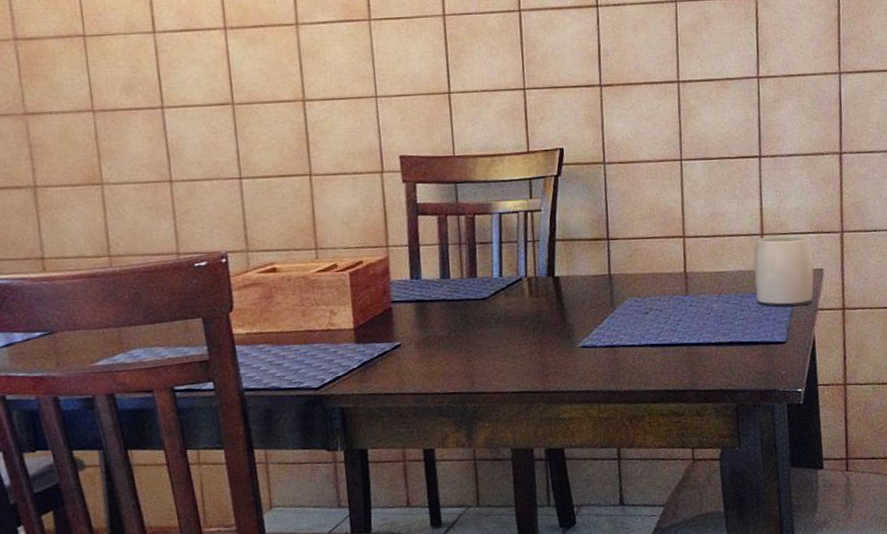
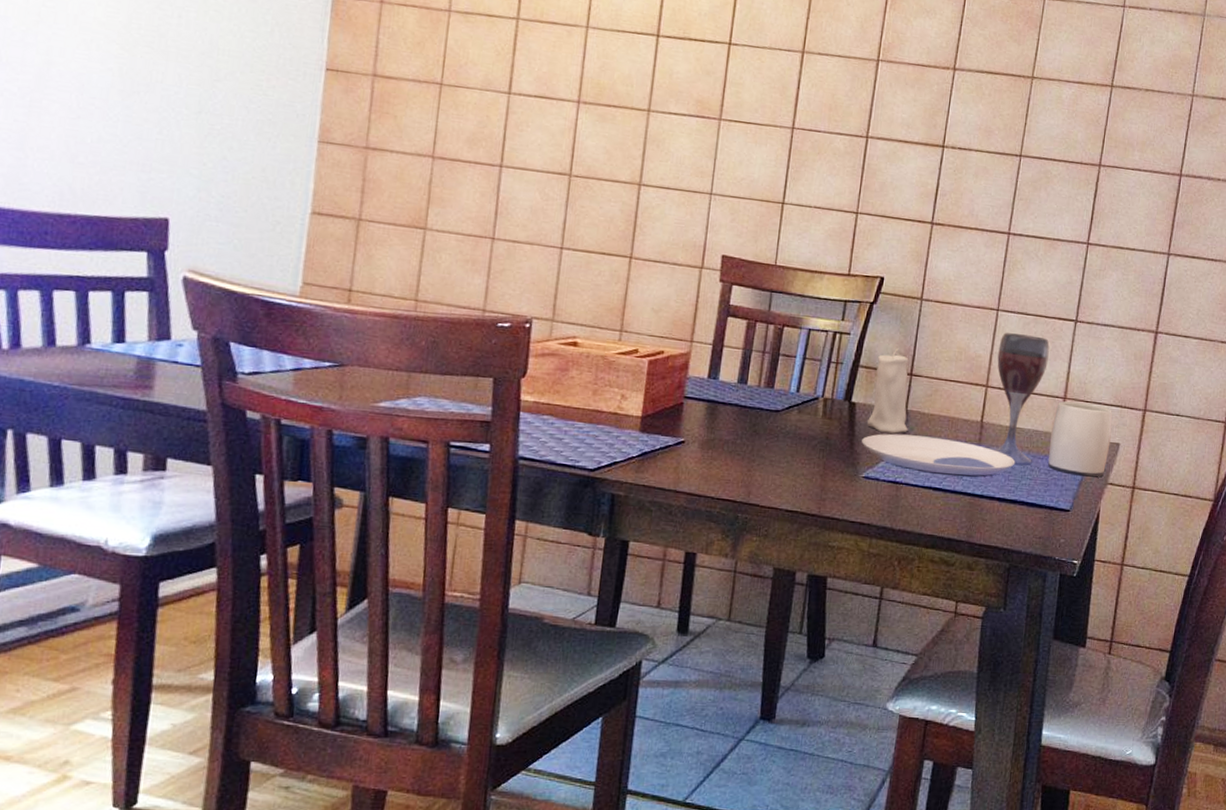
plate: none [572,295,725,332] -> present [862,433,1016,477]
candle: none [573,216,615,301] -> present [867,348,909,434]
cup: none [688,178,742,309] -> present [994,332,1050,466]

